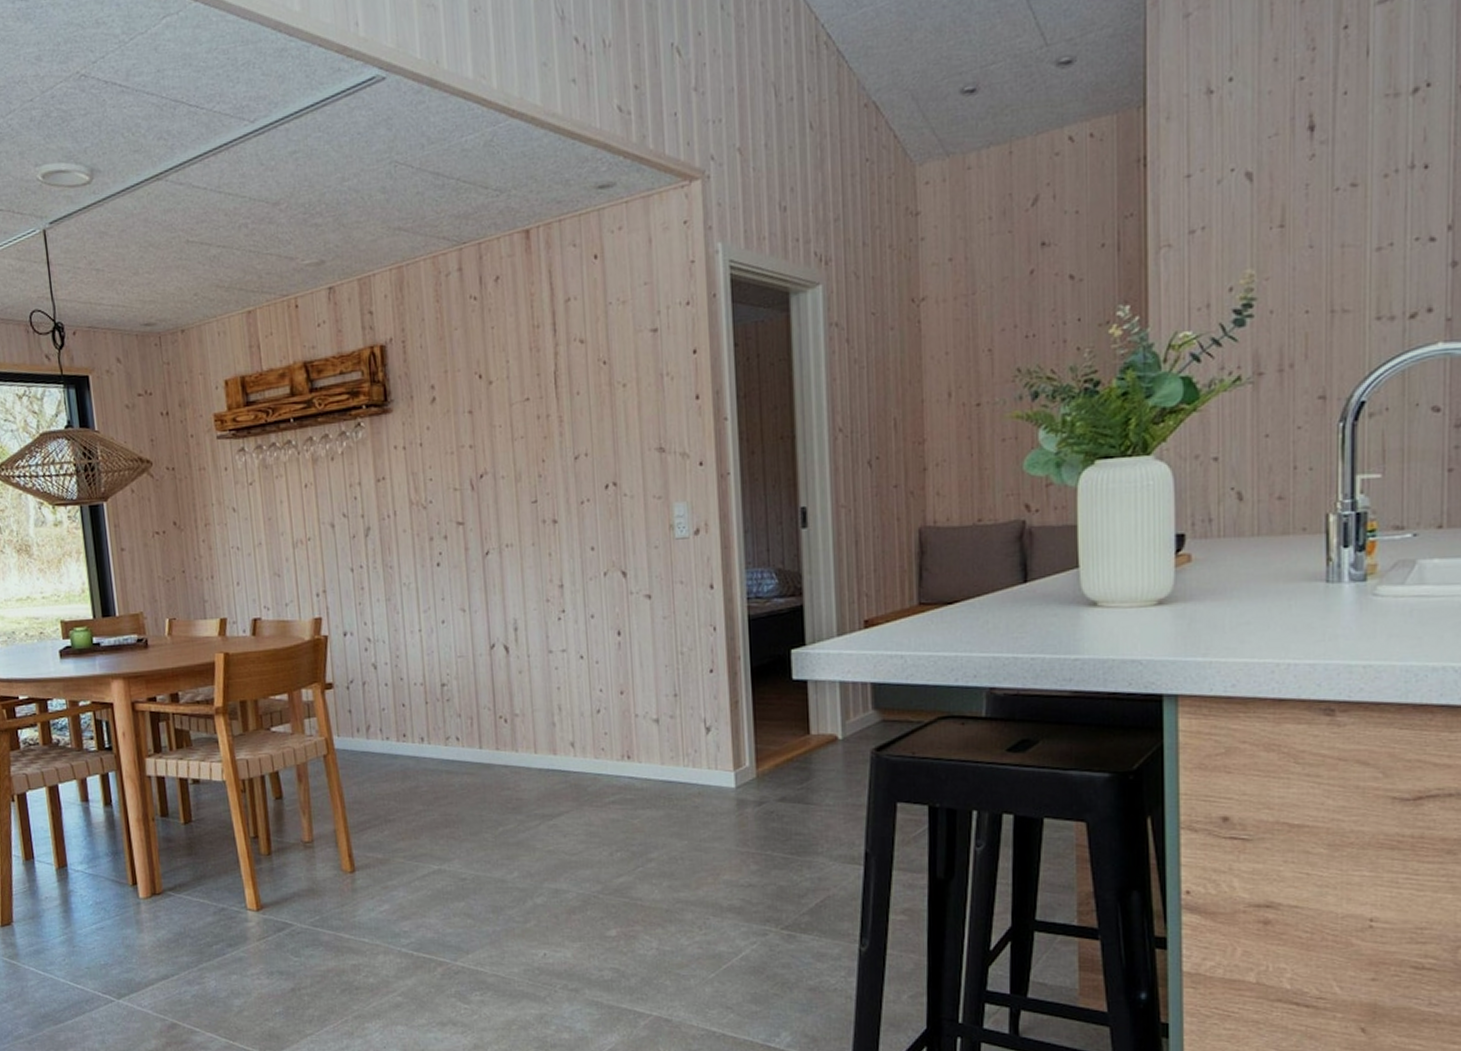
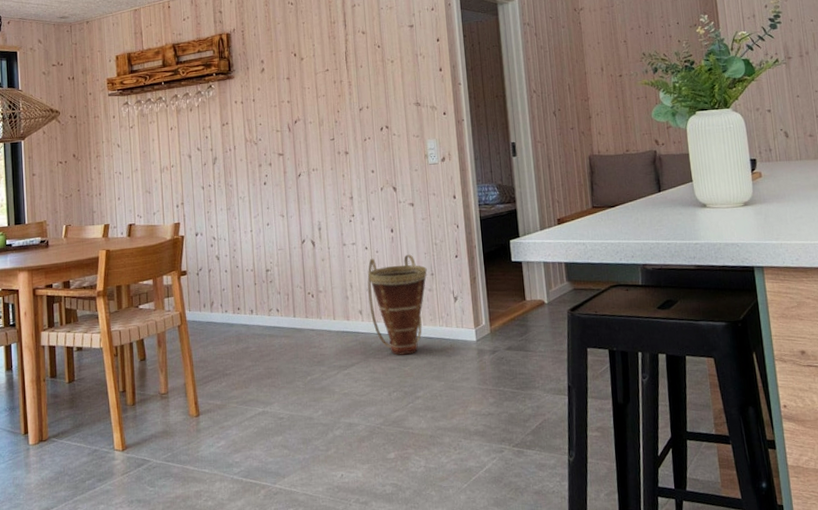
basket: none [581,667,668,805] -> present [367,254,427,356]

